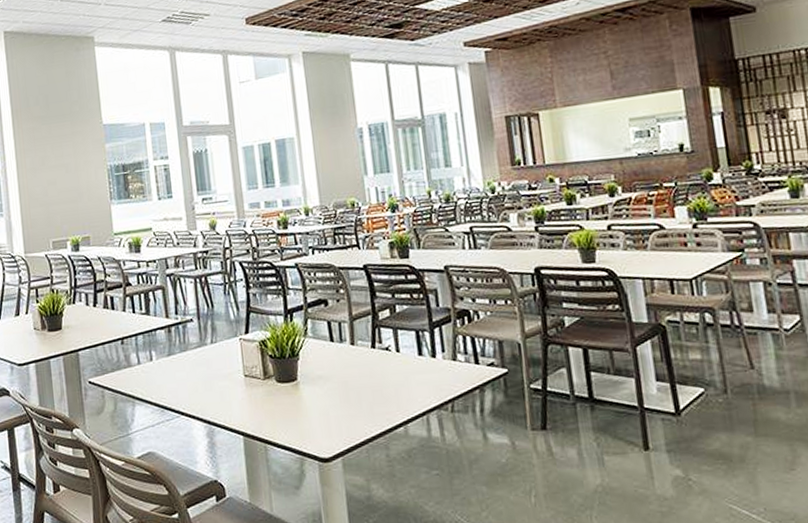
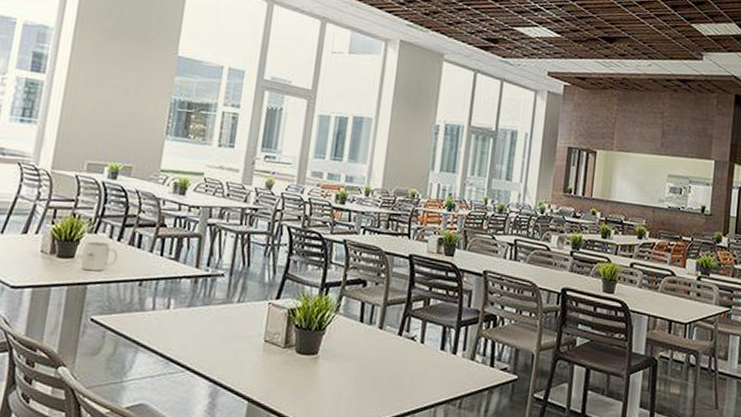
mug: none [67,310,98,339] -> present [81,241,118,272]

